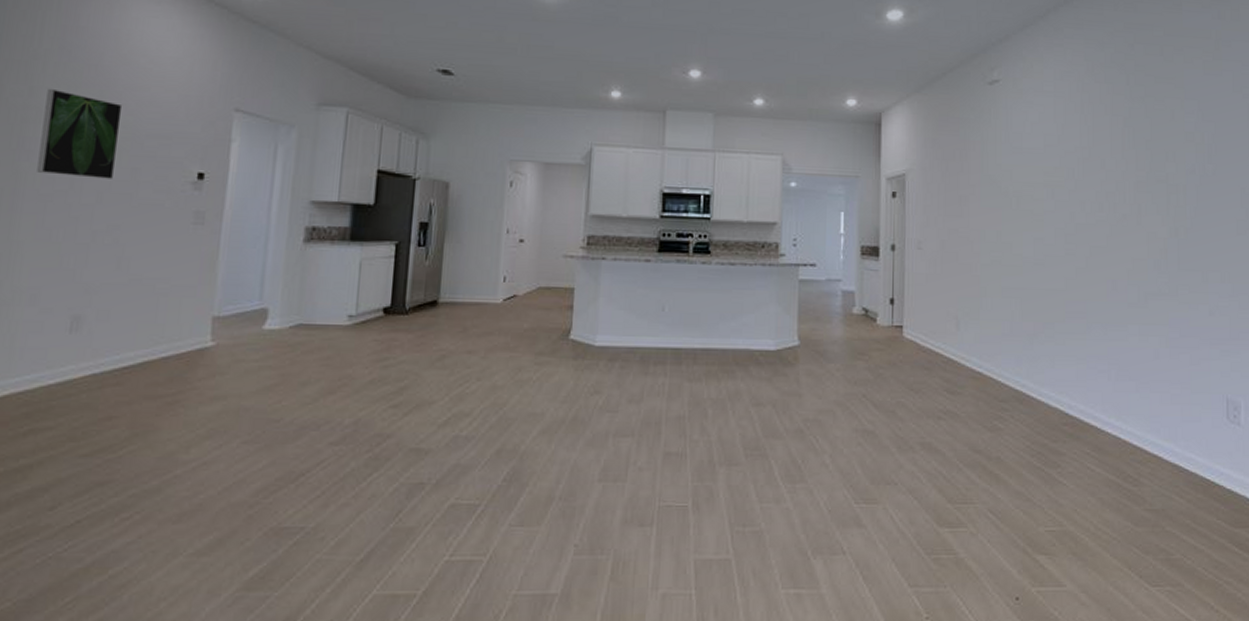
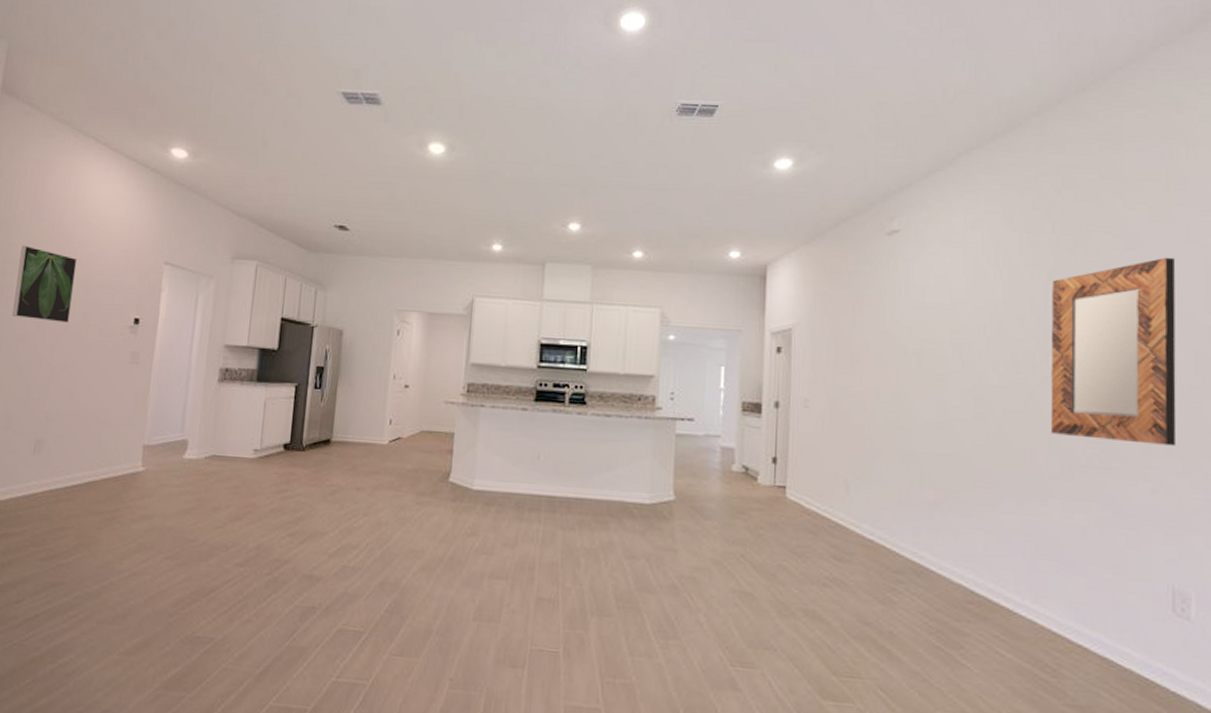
home mirror: none [1128,106,1228,273] -> present [1050,257,1177,446]

